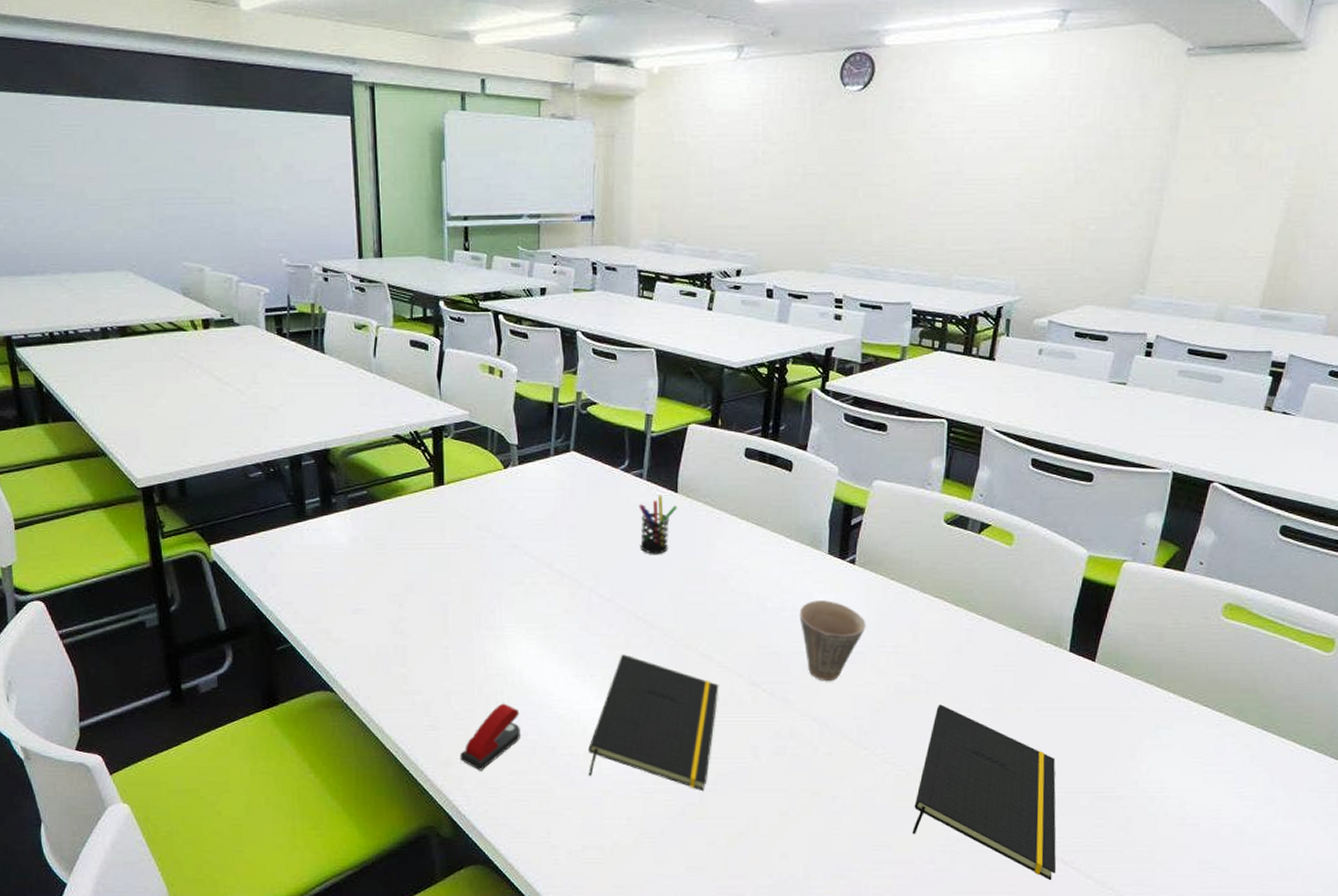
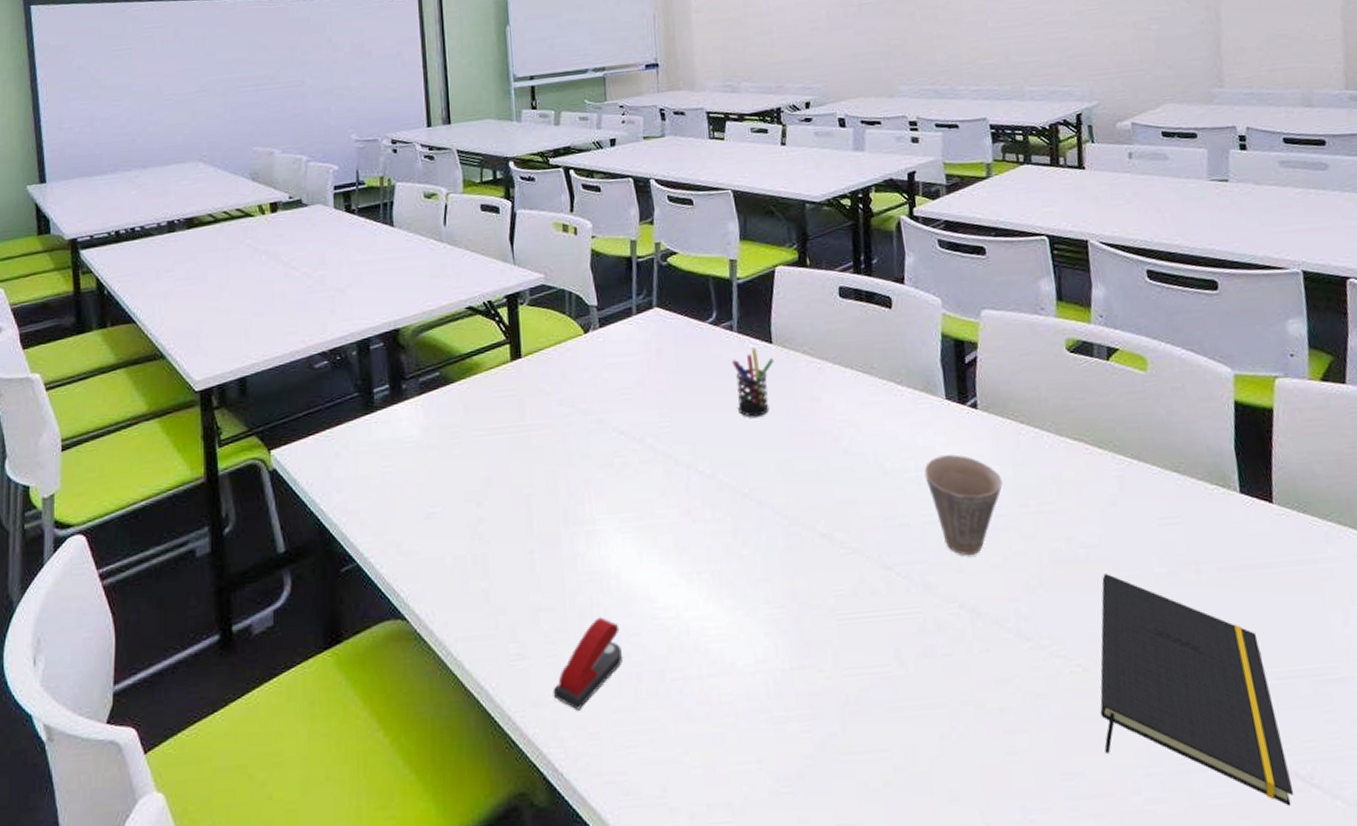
notepad: present [588,654,719,792] -> none [702,542,848,716]

